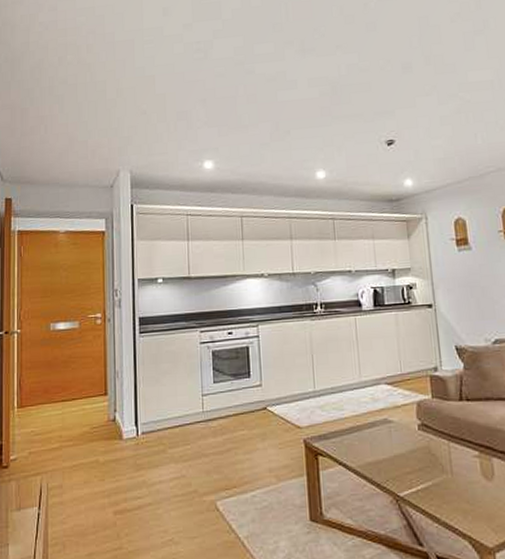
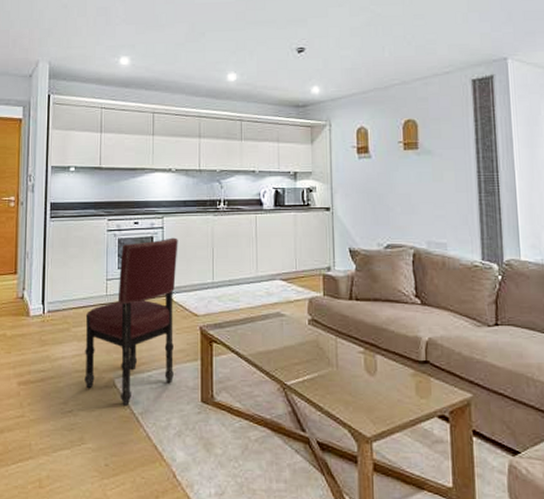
dining chair: none [182,346,279,529] -> present [84,237,178,405]

